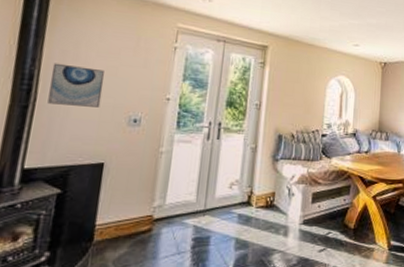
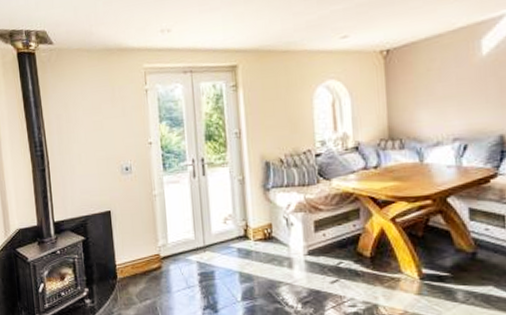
wall art: present [47,63,105,108] -> none [53,126,96,165]

